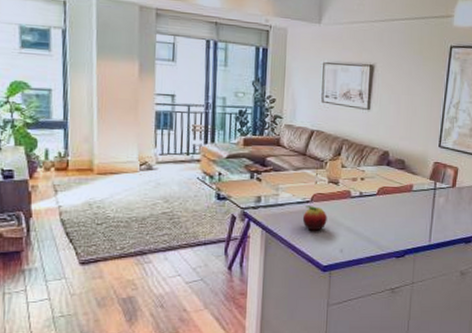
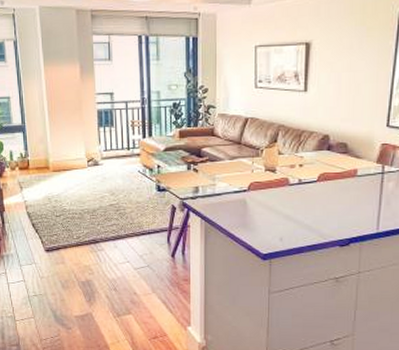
fruit: present [302,206,327,231] -> none [240,195,265,220]

